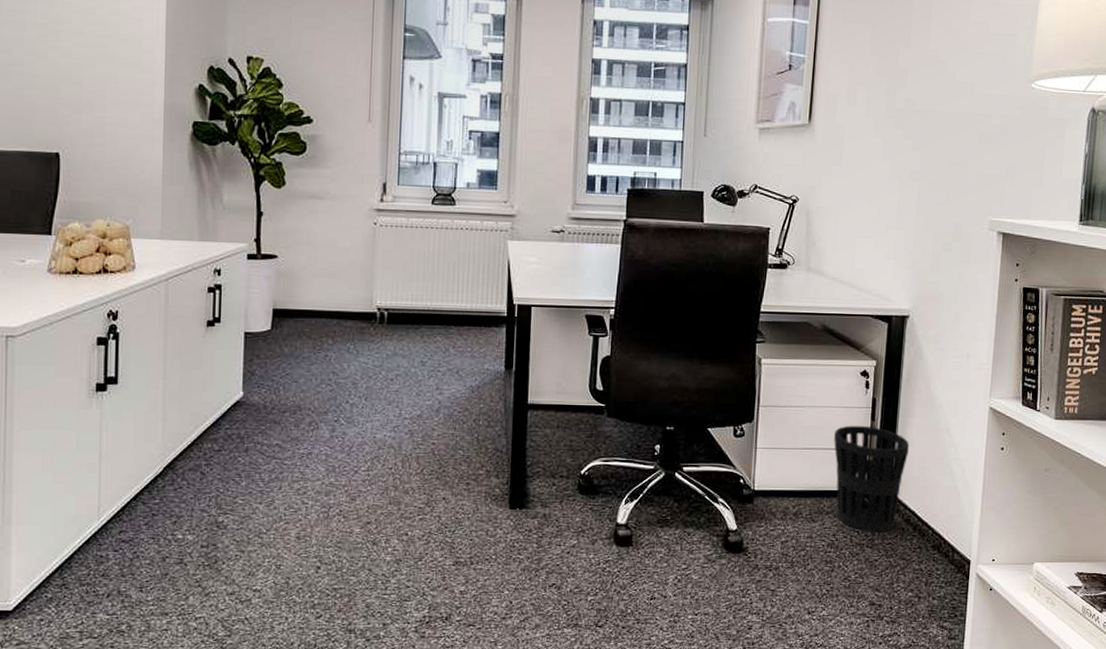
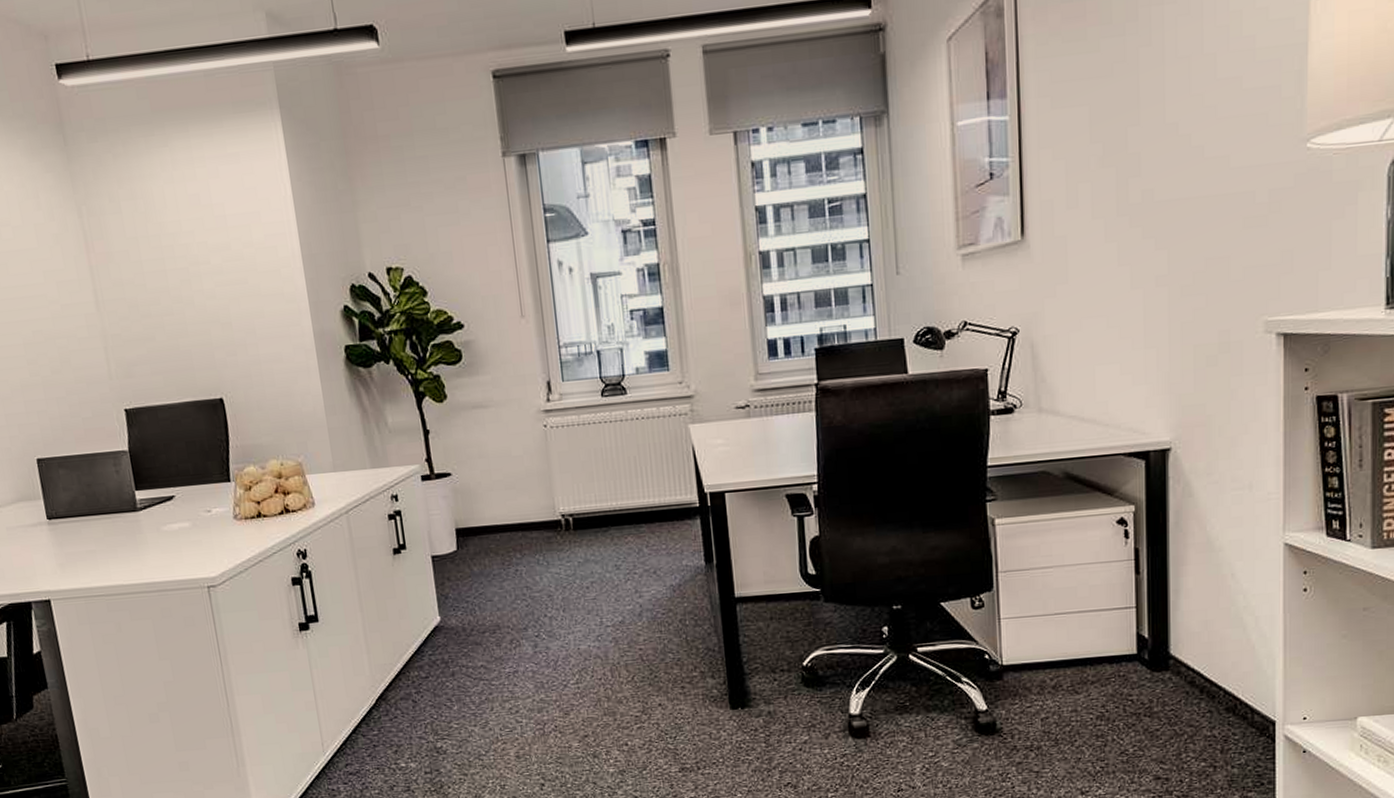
wastebasket: present [834,425,910,533] -> none [1092,580,1187,700]

